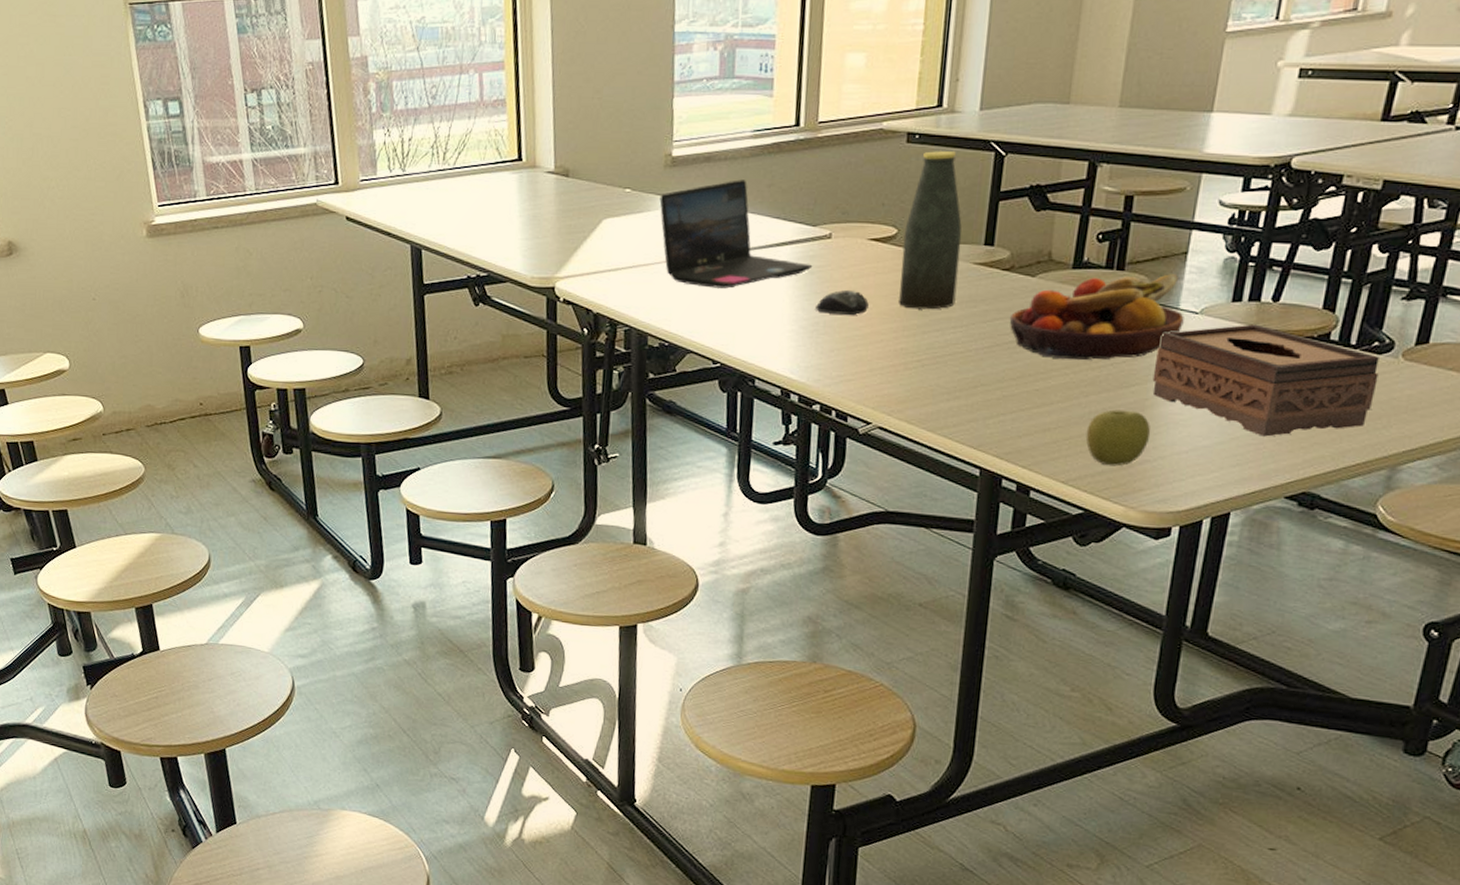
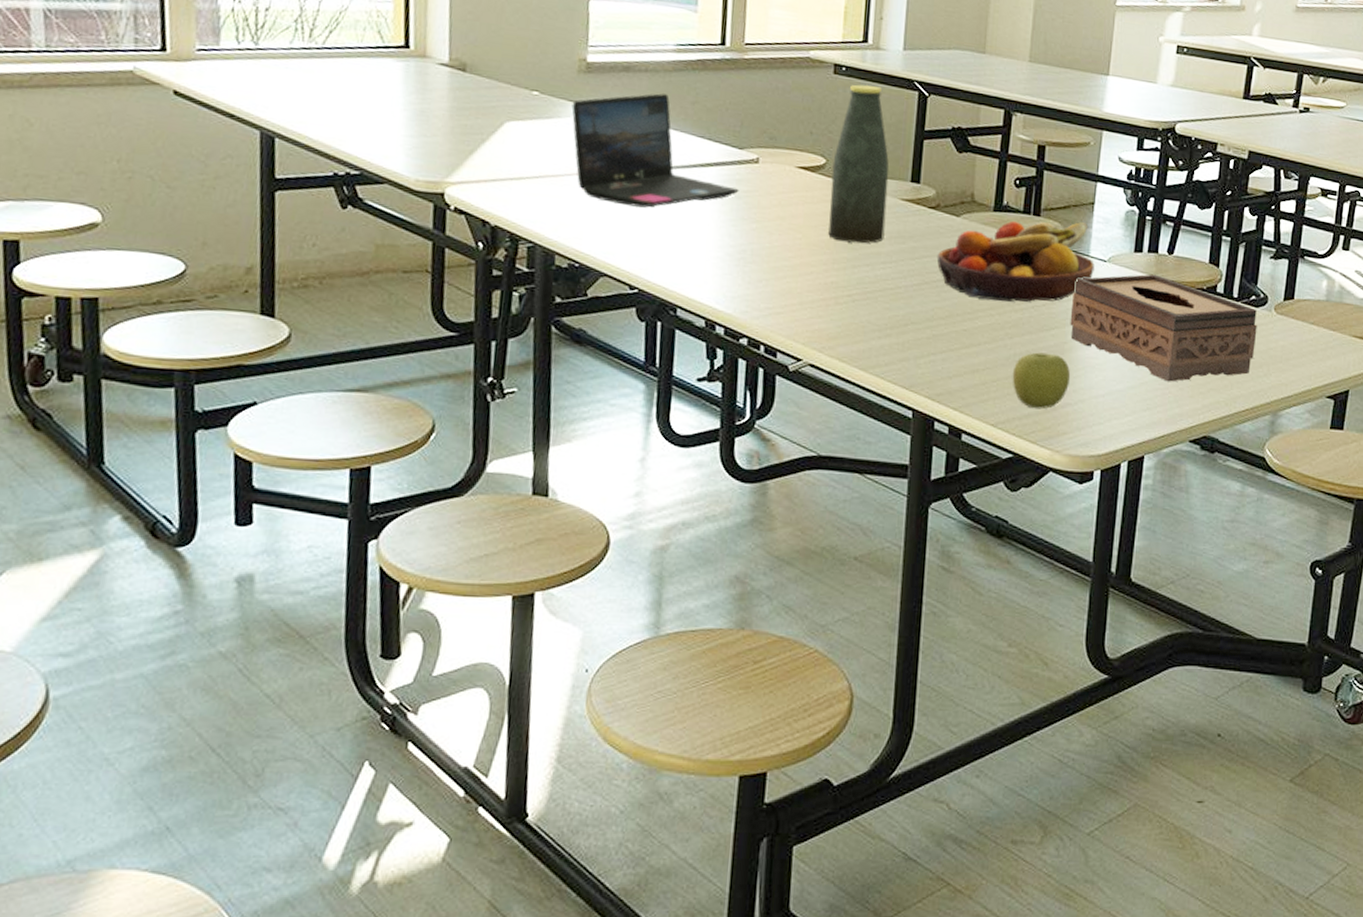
computer mouse: present [816,289,869,316] -> none [743,217,798,246]

